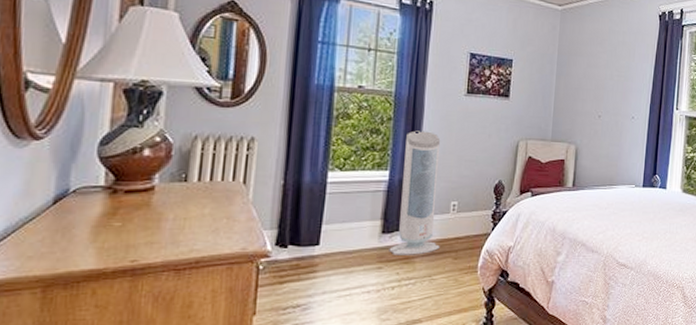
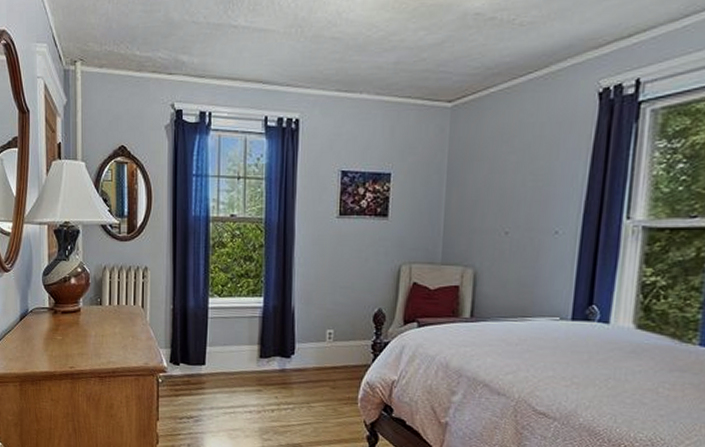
air purifier: present [389,130,441,255] -> none [267,257,317,381]

